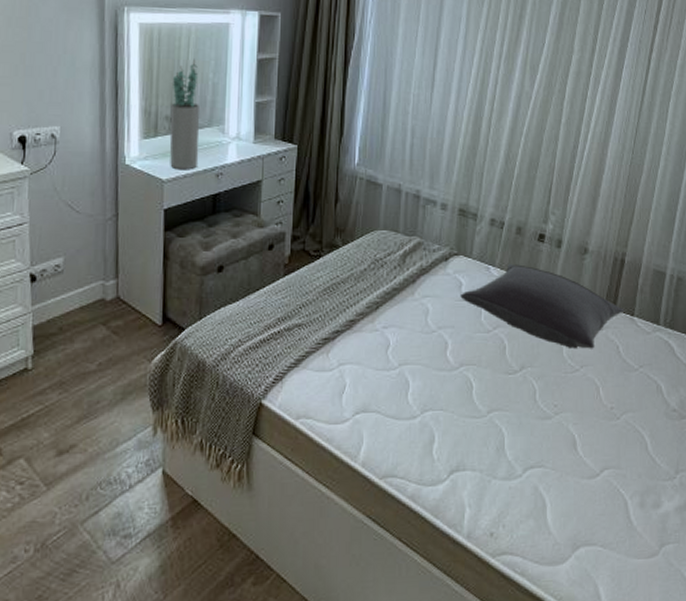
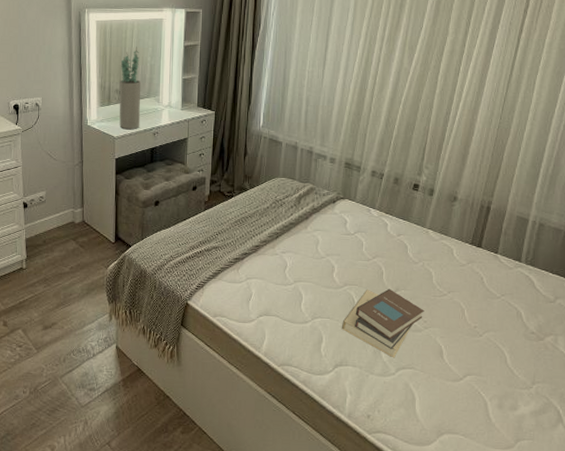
books: none [457,366,554,456] -> present [341,288,424,358]
pillow: present [460,263,625,349] -> none [345,206,489,279]

